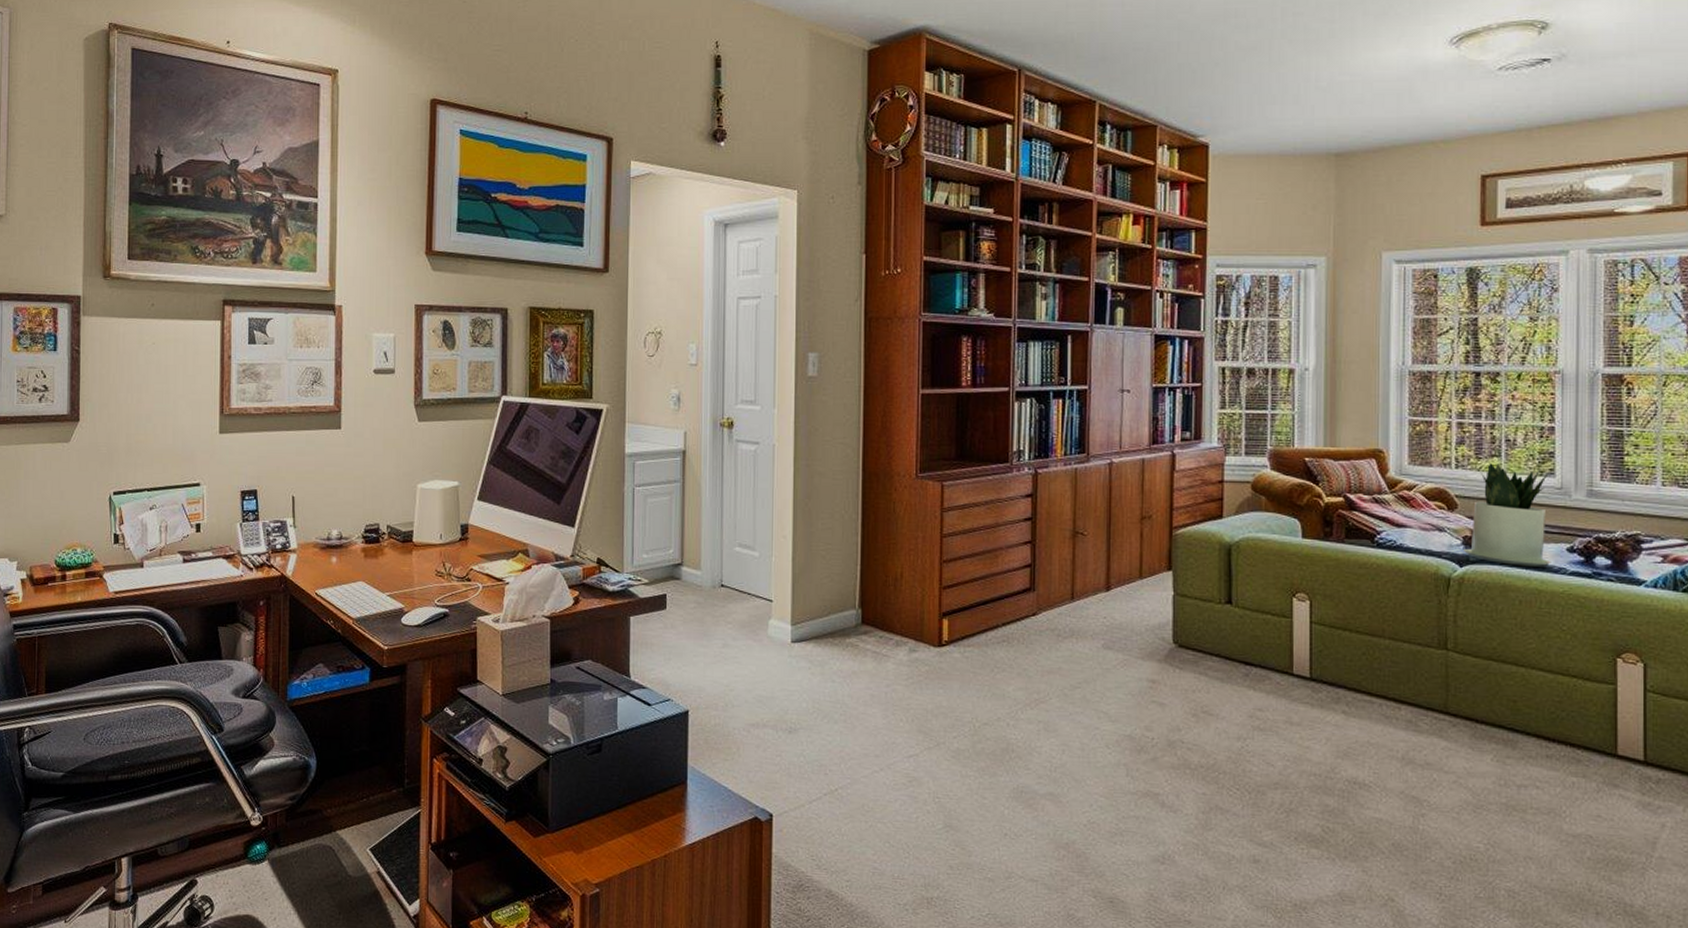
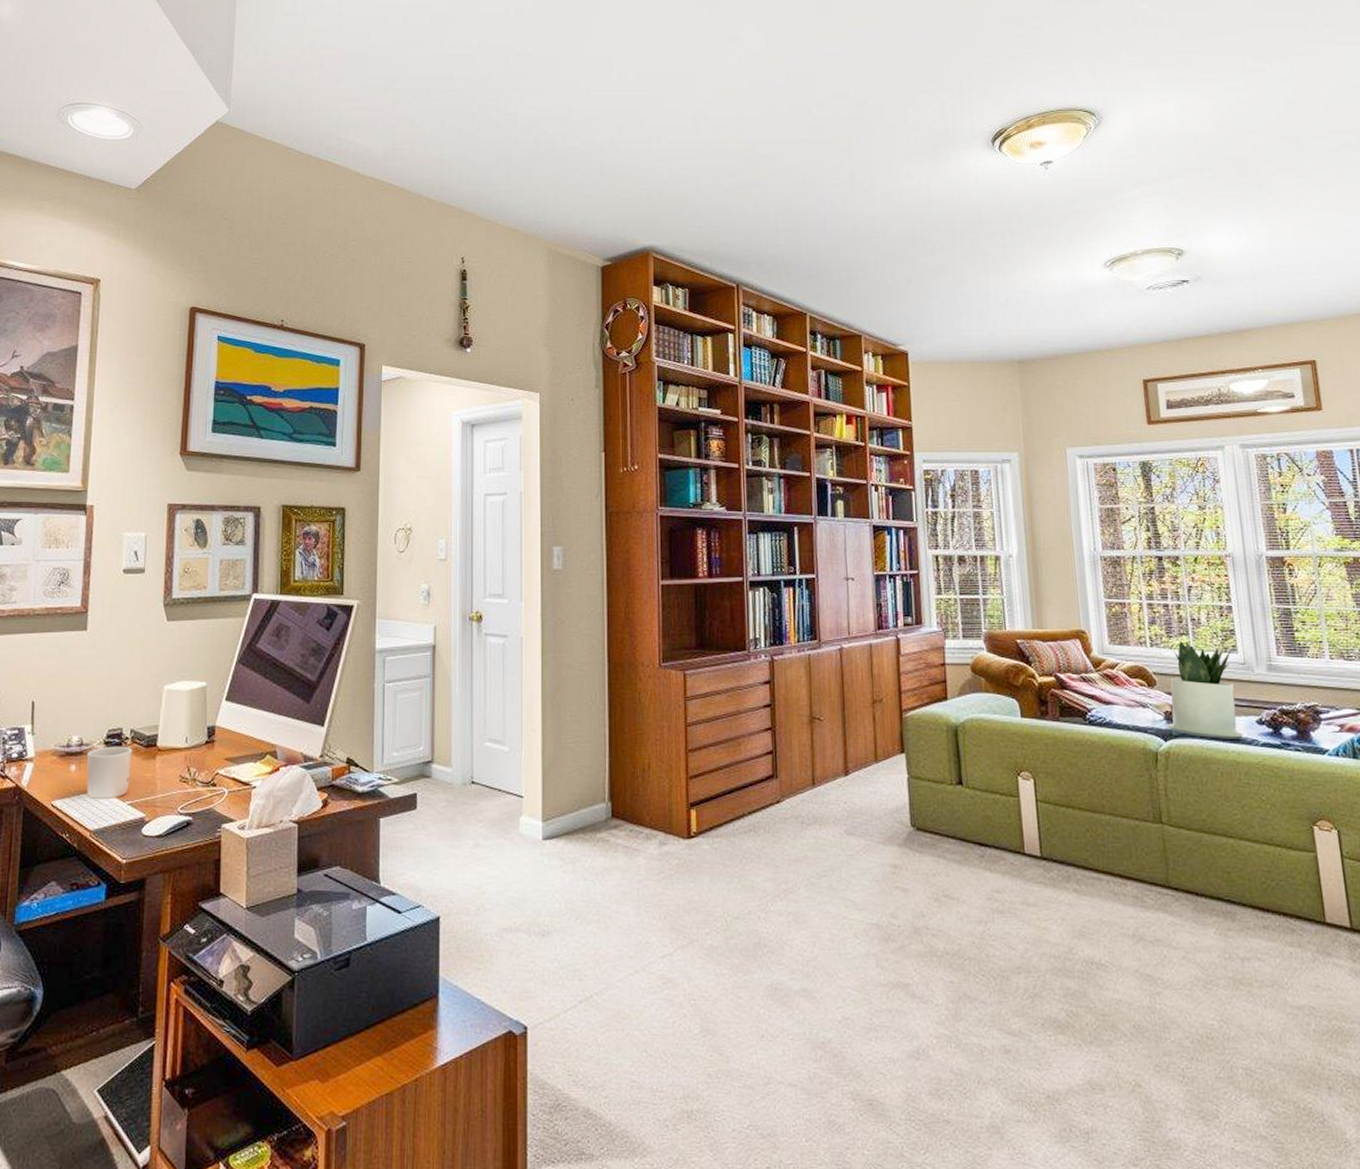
mug: none [346,540,389,591] -> present [86,746,132,800]

